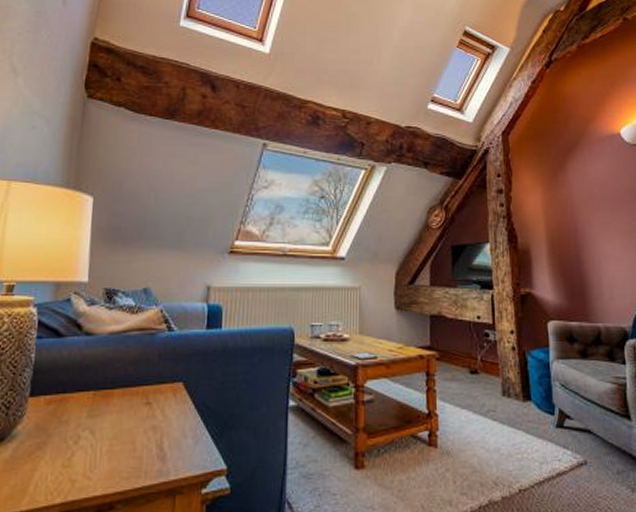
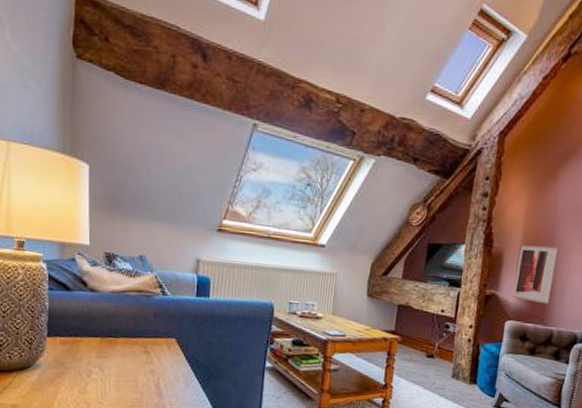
wall art: none [545,236,589,299] -> present [513,244,558,305]

